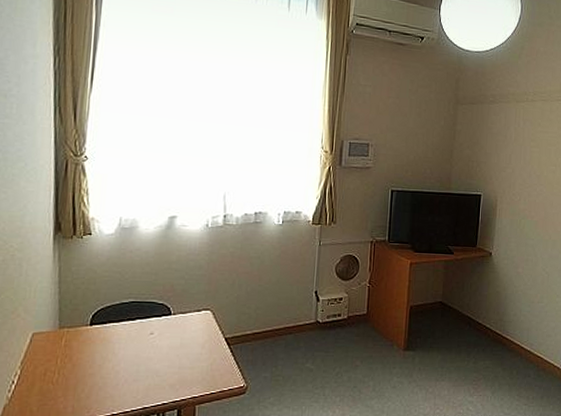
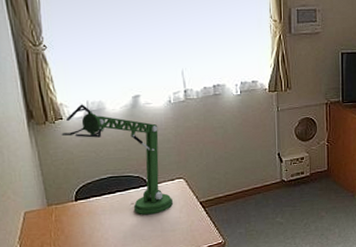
desk lamp: none [87,220,196,348] -> present [61,104,173,216]

